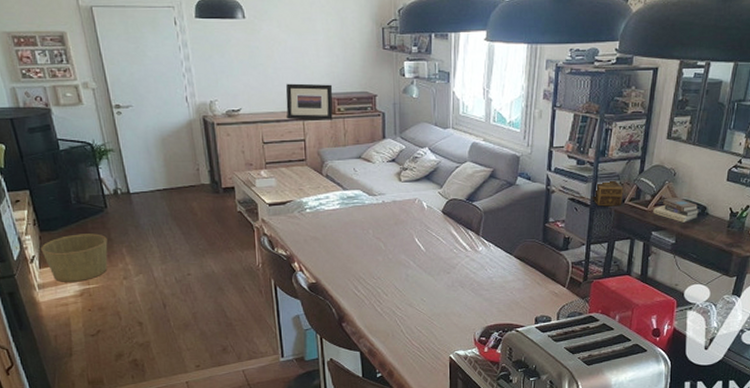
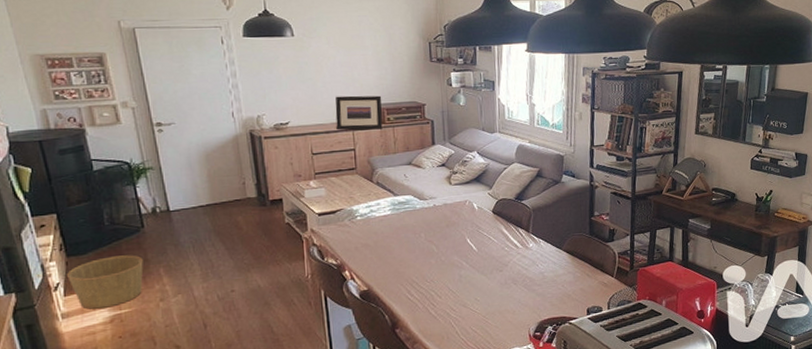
decorative box: present [590,179,624,207] -> none [630,172,661,199]
books: present [653,196,699,223] -> none [688,185,729,209]

